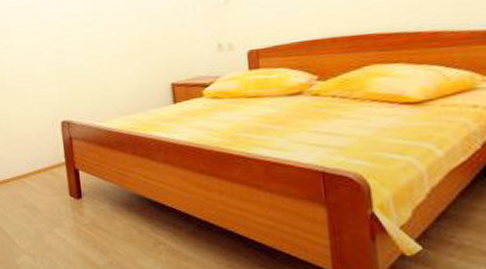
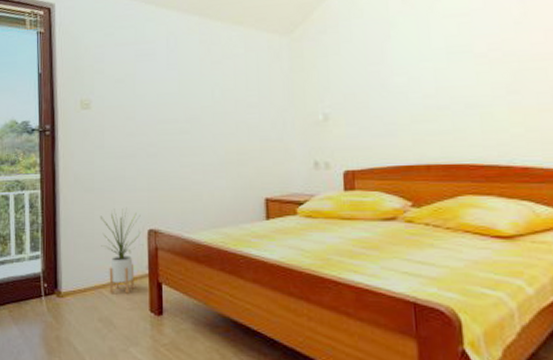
house plant: none [15,103,57,182] -> present [99,208,142,294]

